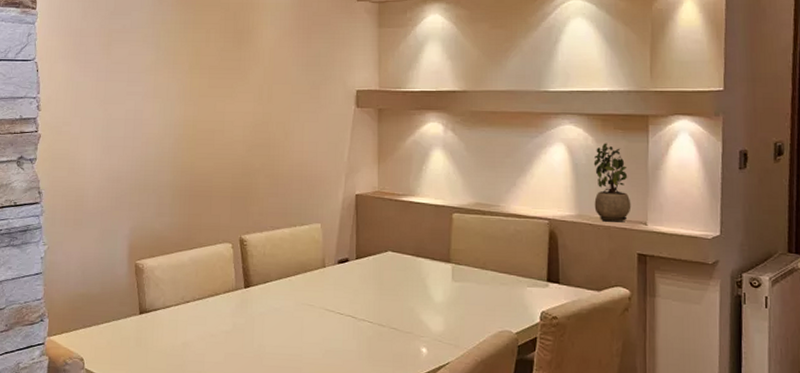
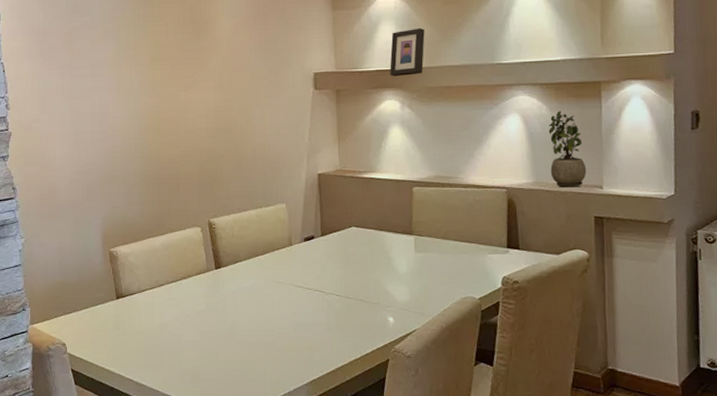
picture frame: none [434,51,471,99] -> present [390,28,425,77]

